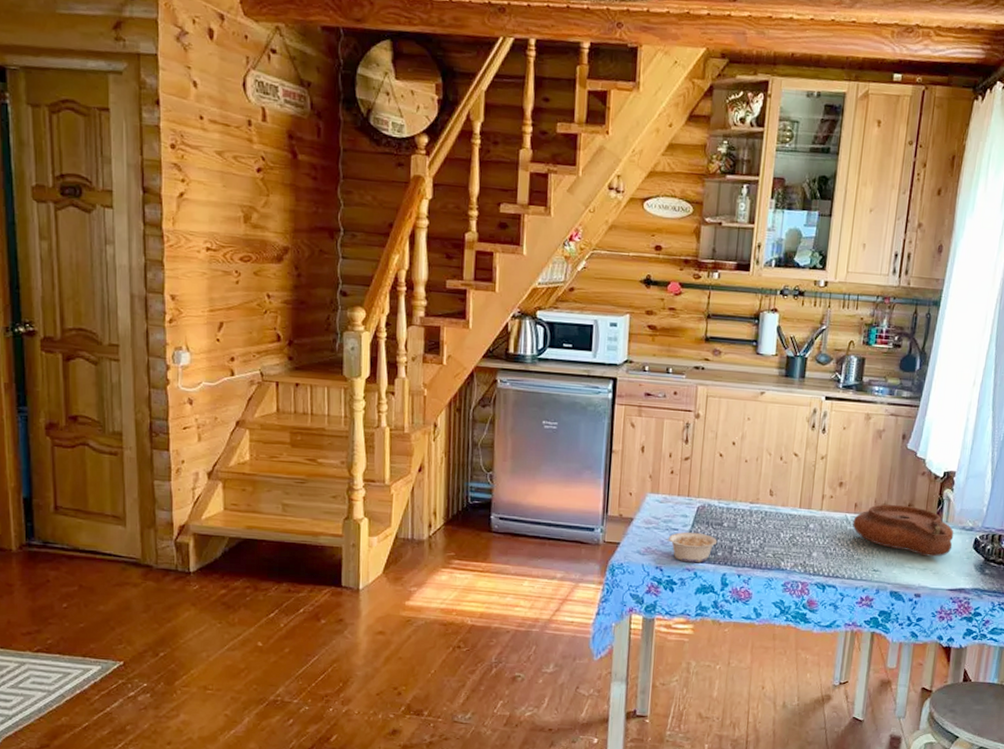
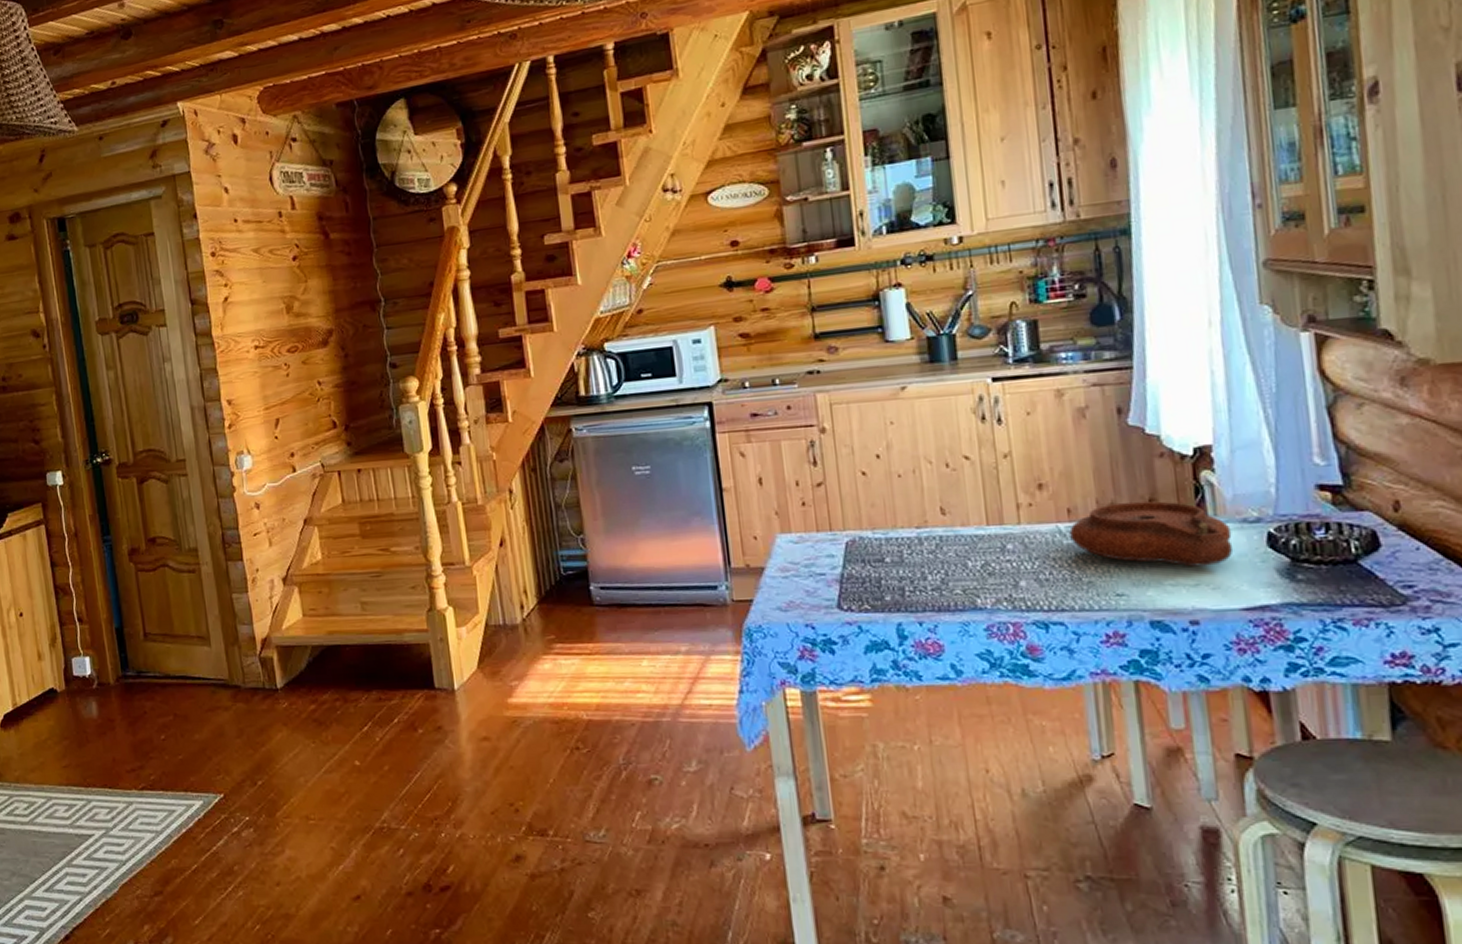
legume: present [664,531,718,563] -> none [809,574,882,615]

